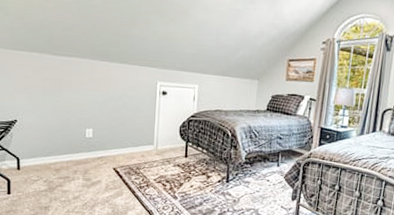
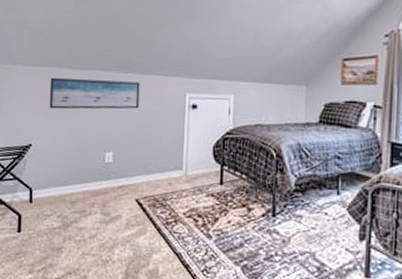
wall art: none [32,62,117,93] -> present [49,78,140,109]

